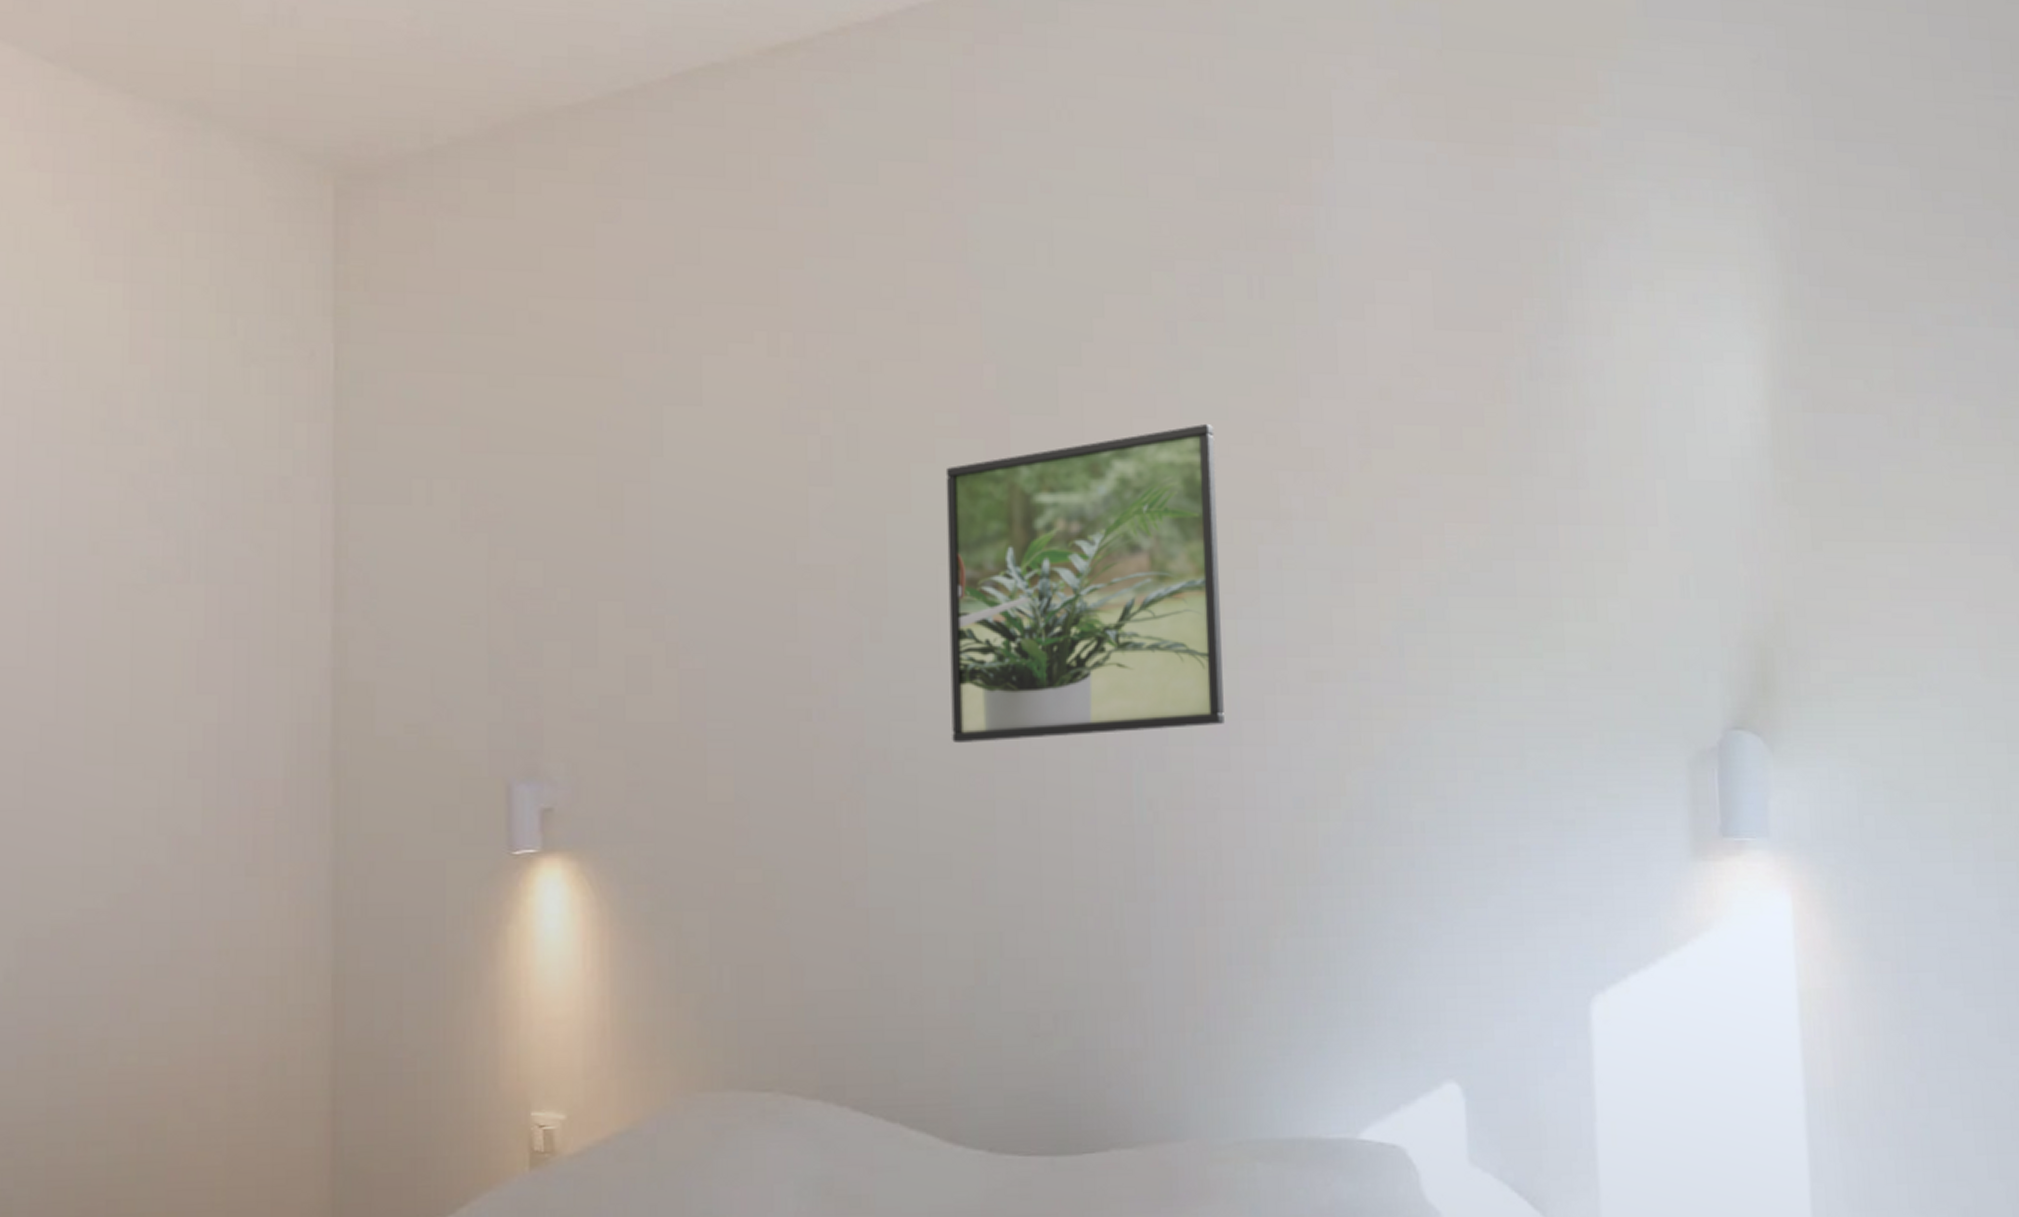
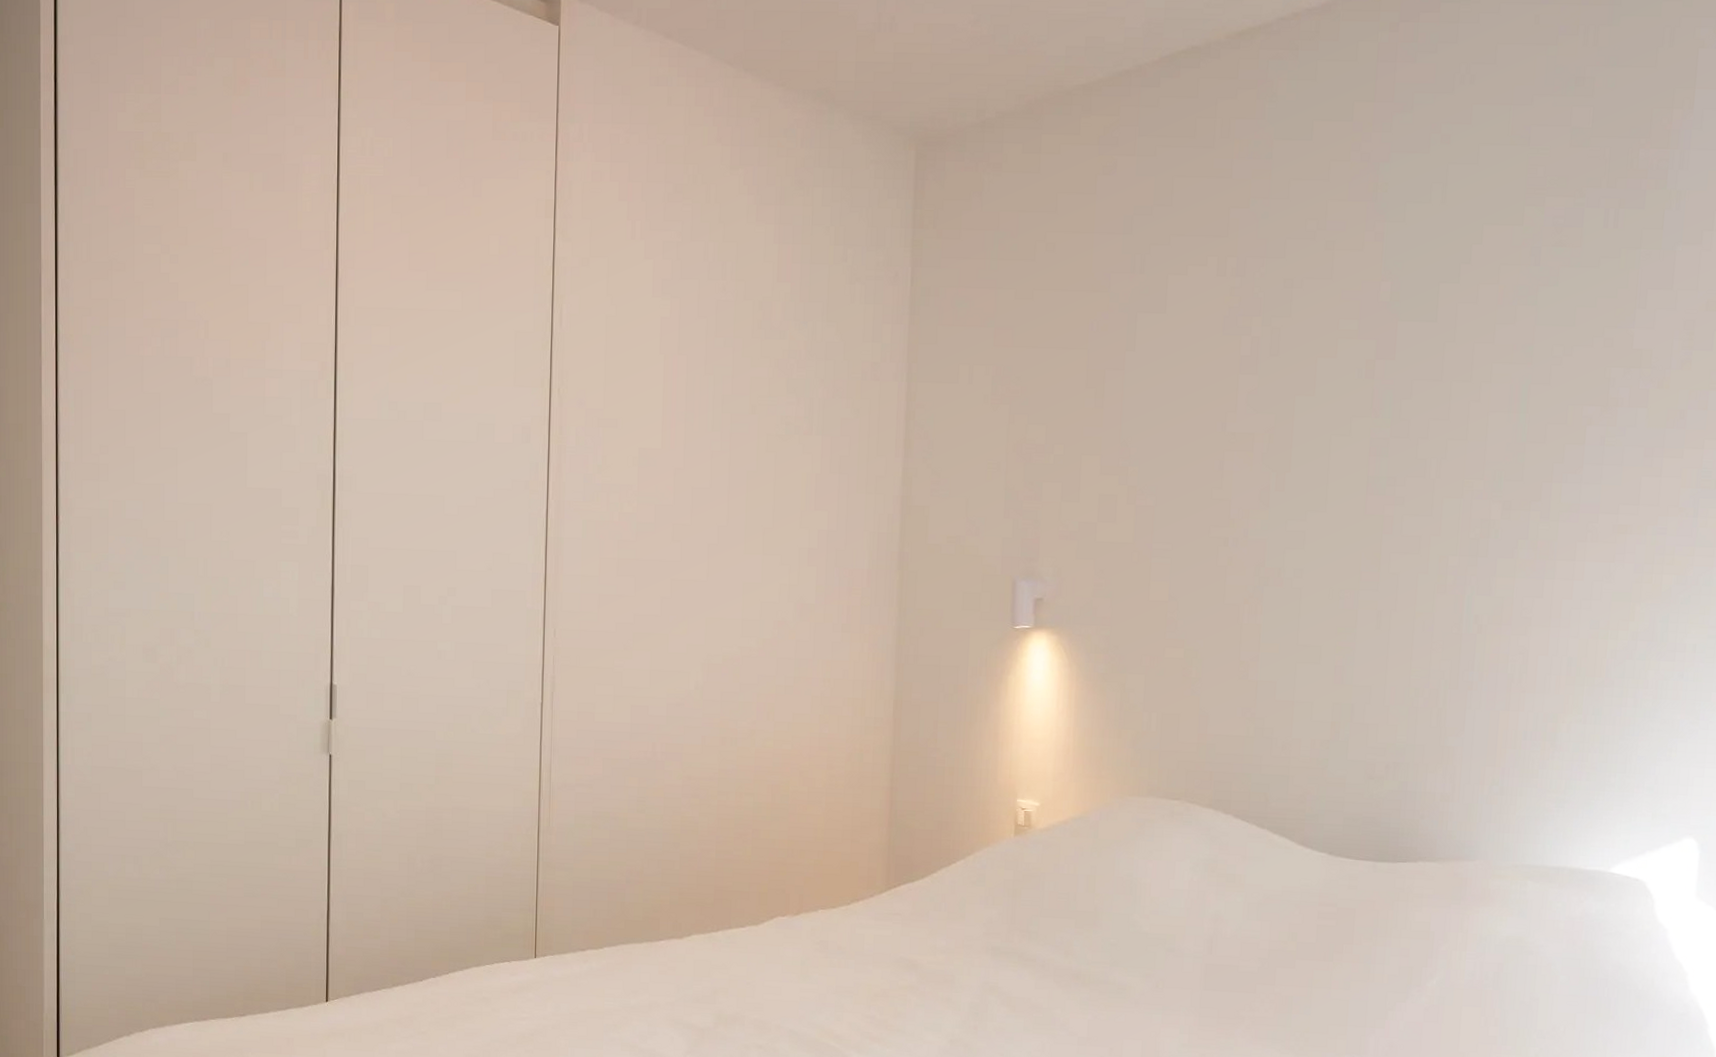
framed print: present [945,423,1224,742] -> none [1330,329,1562,567]

